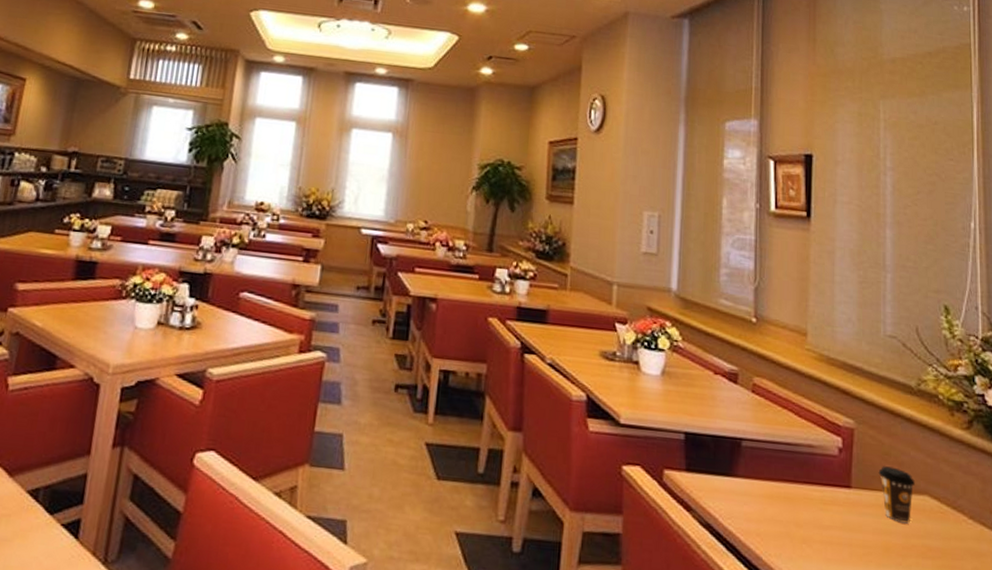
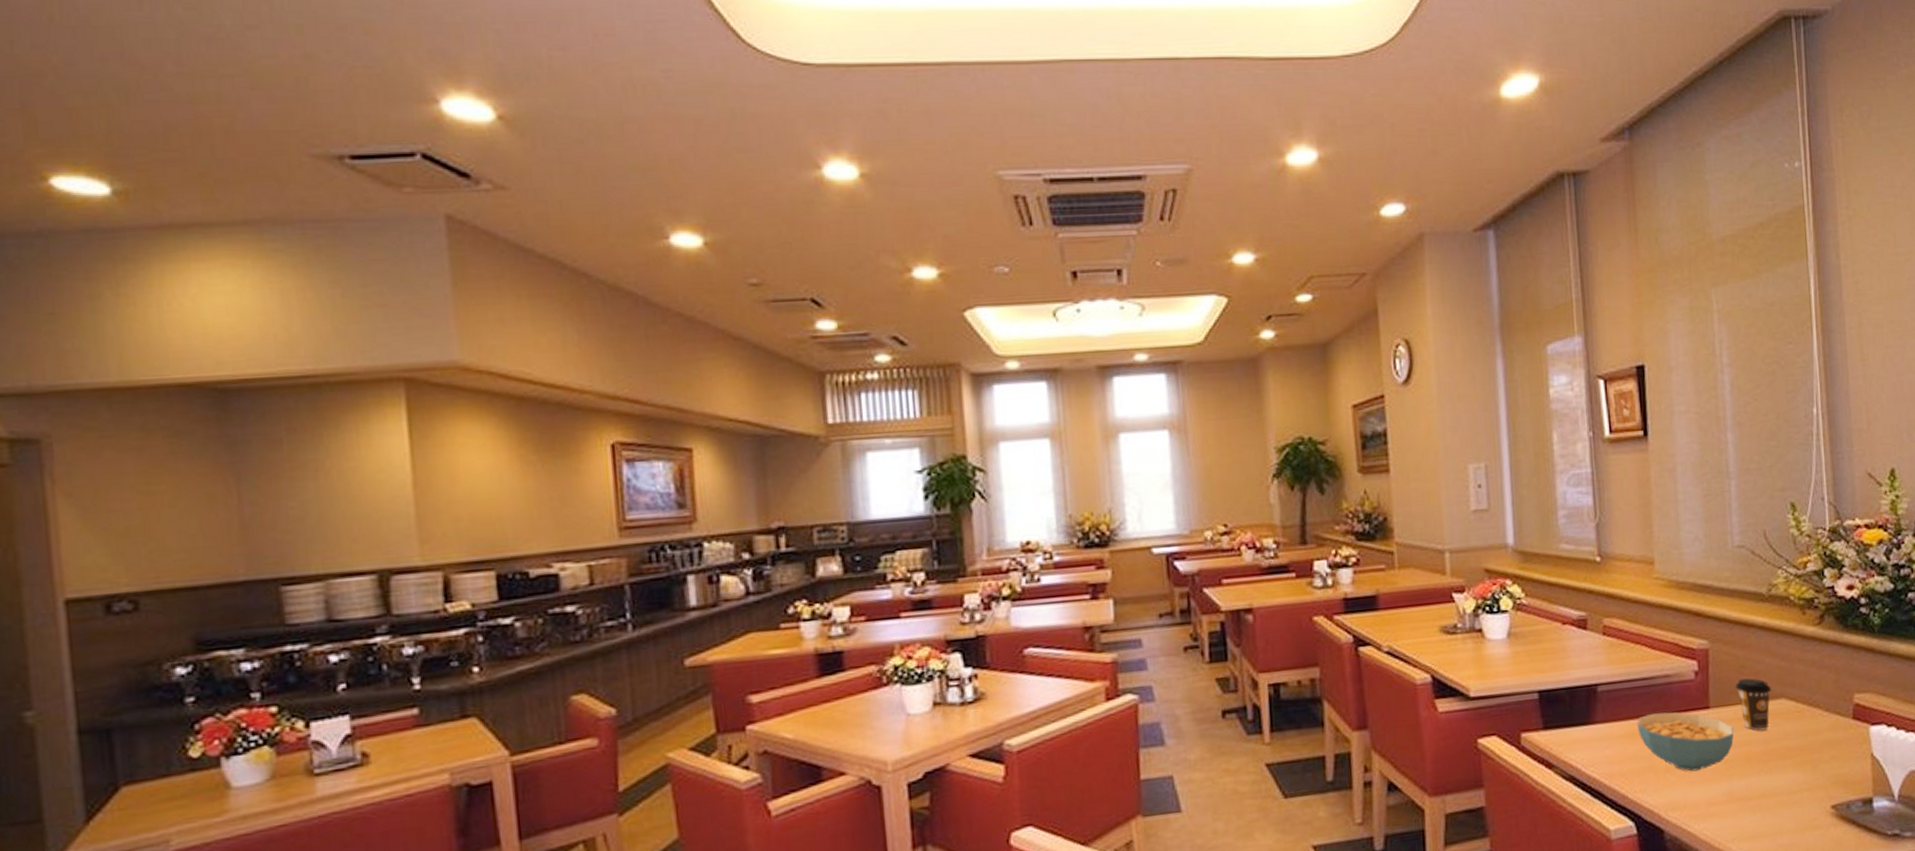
cereal bowl: none [777,479,875,549] -> present [1637,711,1734,772]

